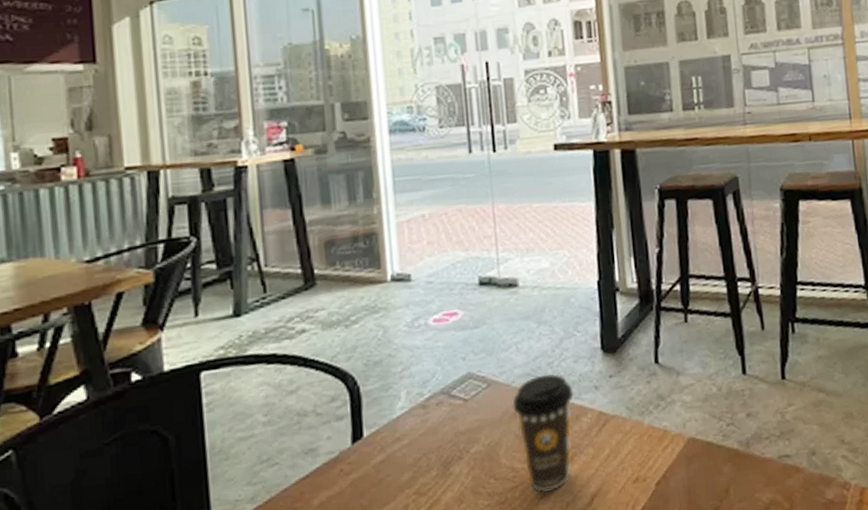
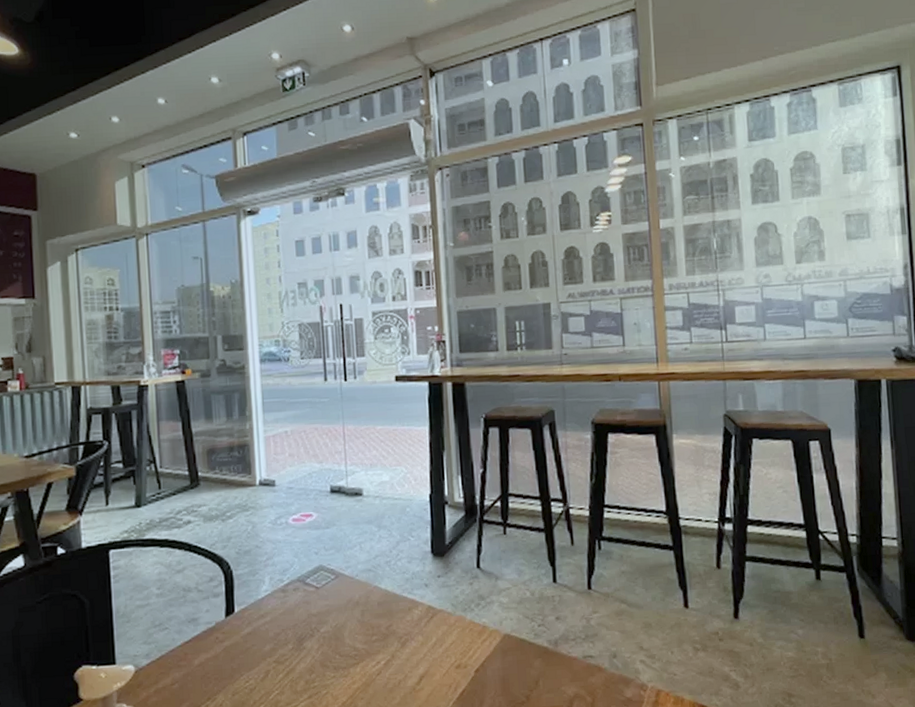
coffee cup: present [512,373,574,492] -> none [356,570,407,670]

